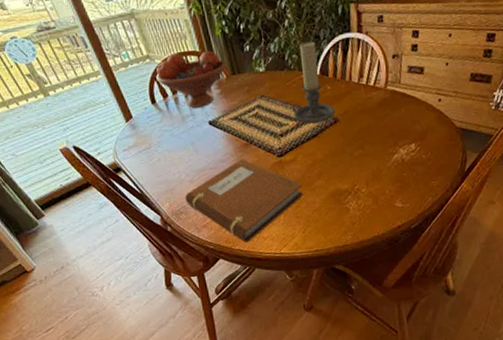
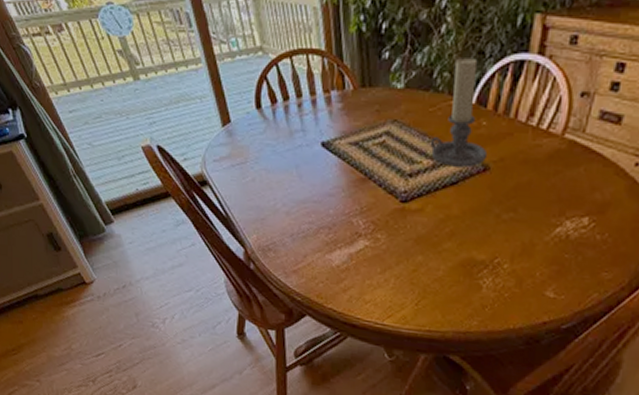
fruit bowl: present [156,50,227,108] -> none [267,50,356,123]
notebook: present [185,159,304,243] -> none [276,197,427,303]

